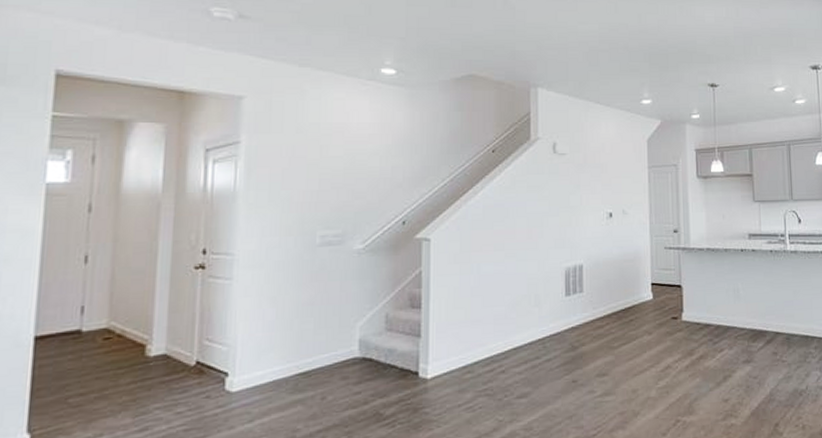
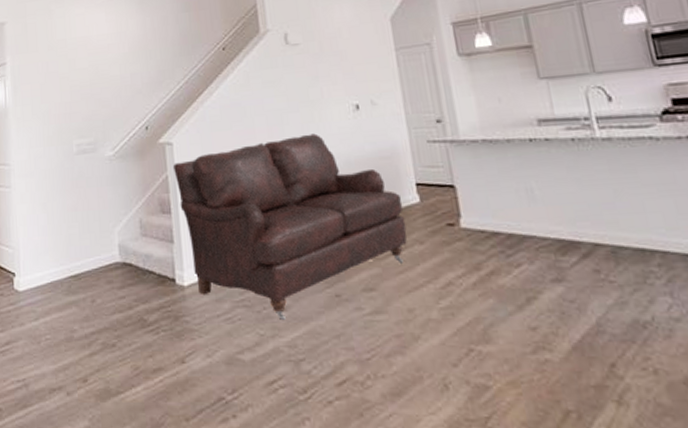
sofa: none [427,236,639,406] -> present [172,133,407,320]

